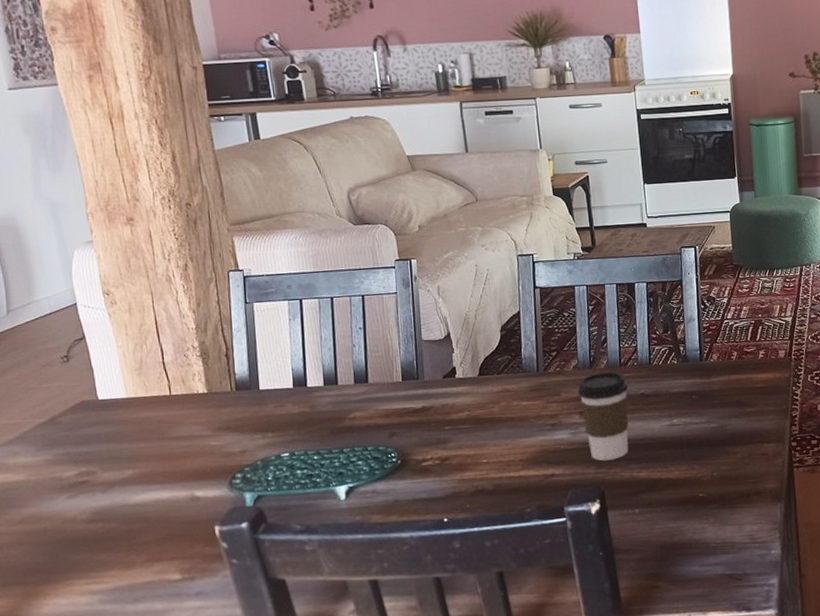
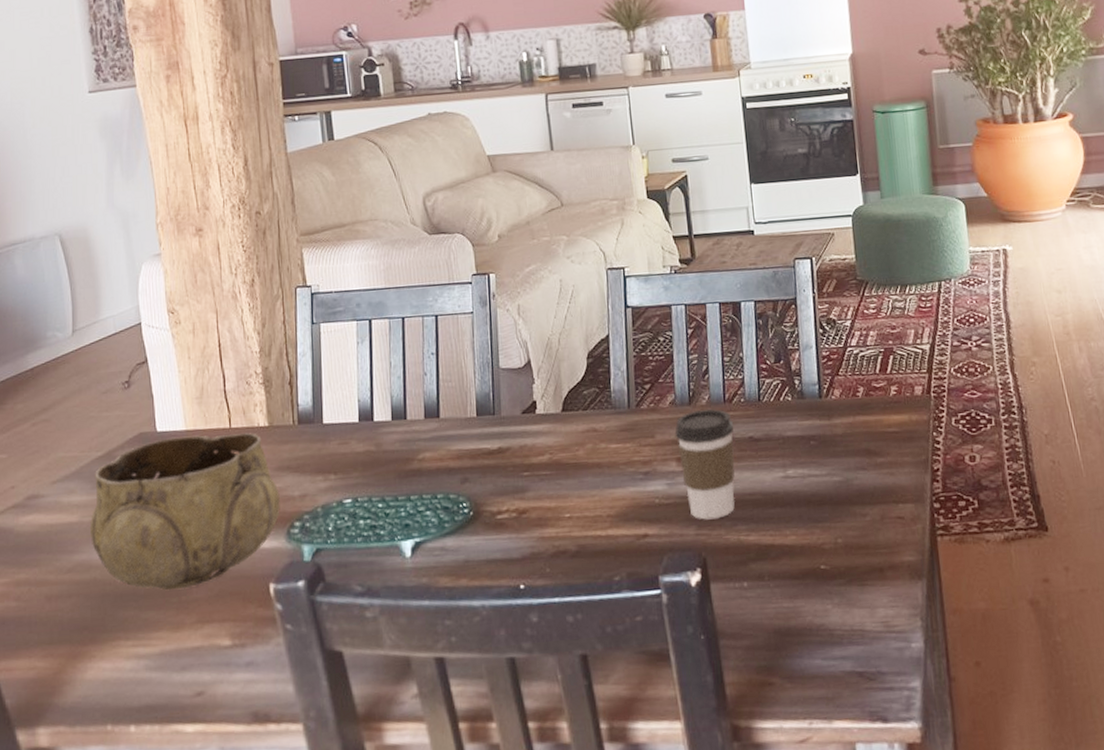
decorative bowl: none [37,399,222,536] -> present [90,433,280,591]

